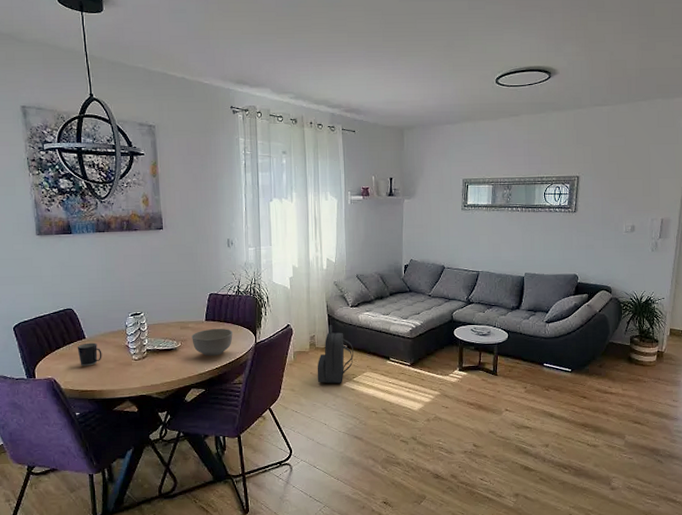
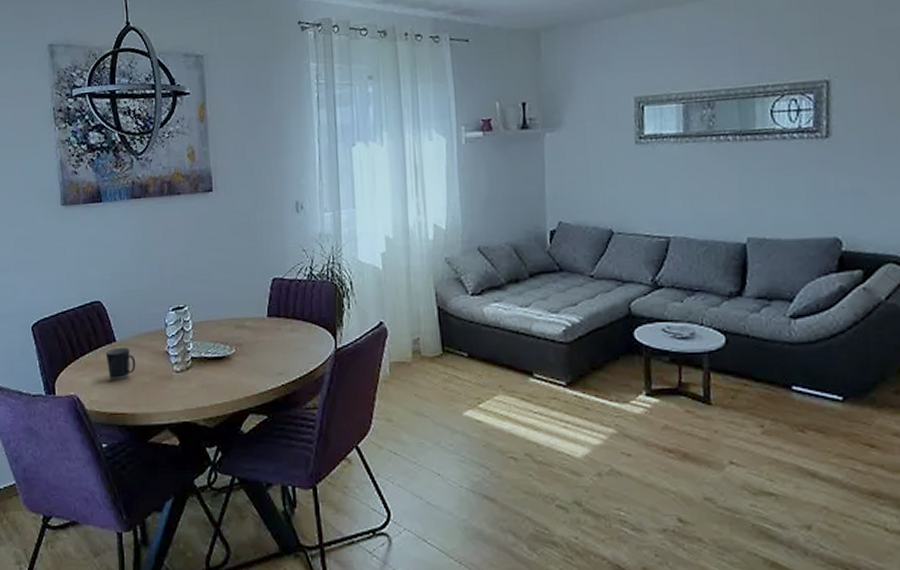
bowl: present [192,328,233,357] -> none [249,327,305,369]
backpack: present [317,325,354,384] -> none [423,322,478,412]

